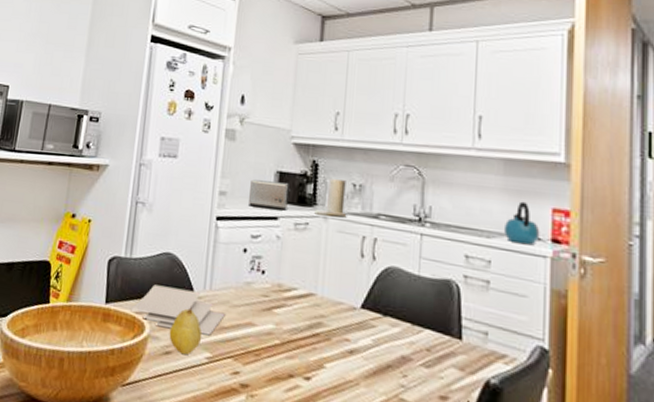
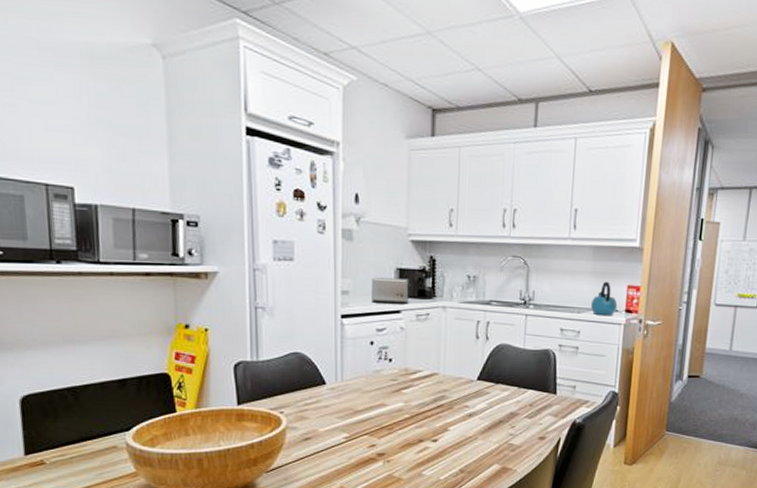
papers: present [129,284,225,336] -> none [263,382,358,419]
fruit: present [169,307,202,355] -> none [306,398,339,439]
paper towel: present [314,177,347,218] -> none [434,271,463,306]

